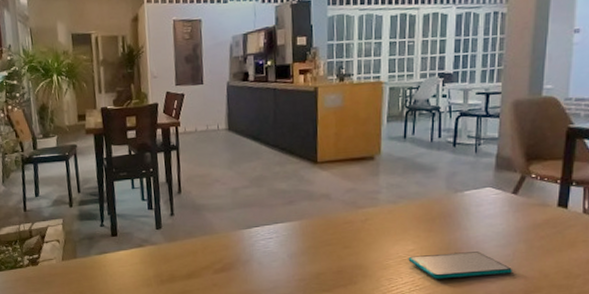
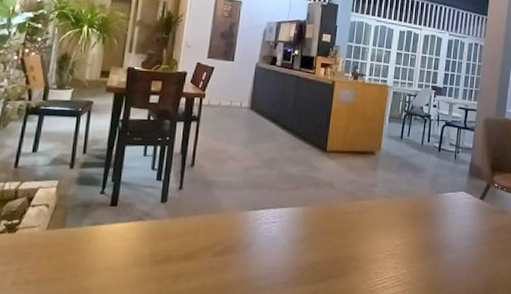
smartphone: present [408,251,513,280] -> none [394,250,477,276]

